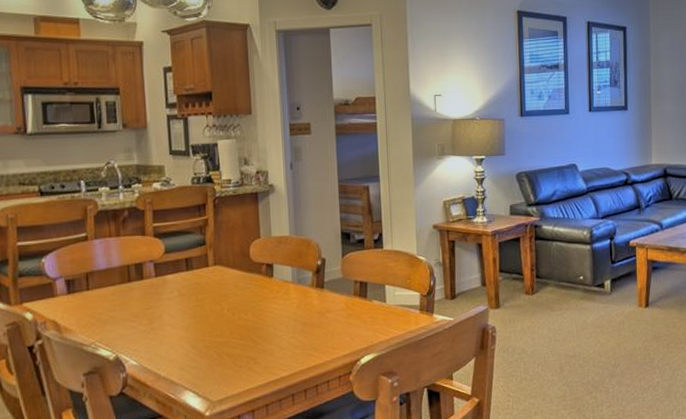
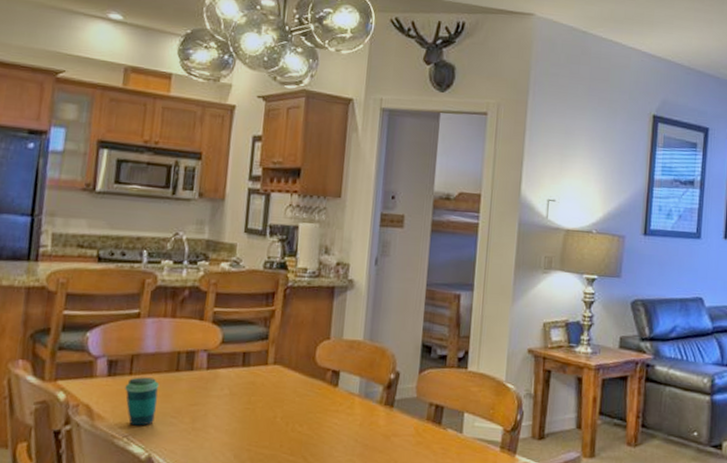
cup: none [85,290,116,333] -> present [125,377,160,426]

